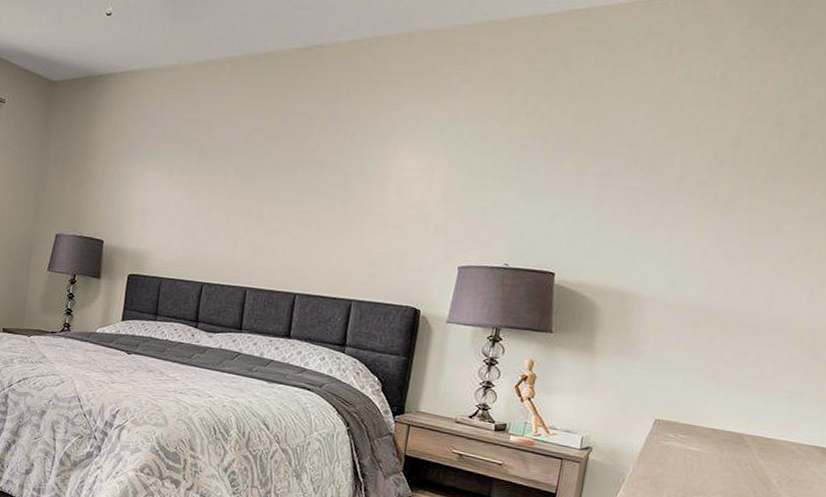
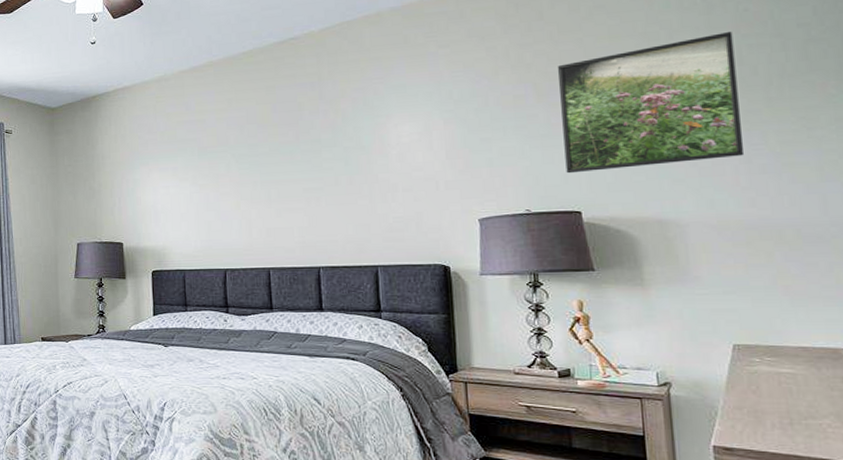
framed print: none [551,112,739,240] -> present [557,32,745,174]

